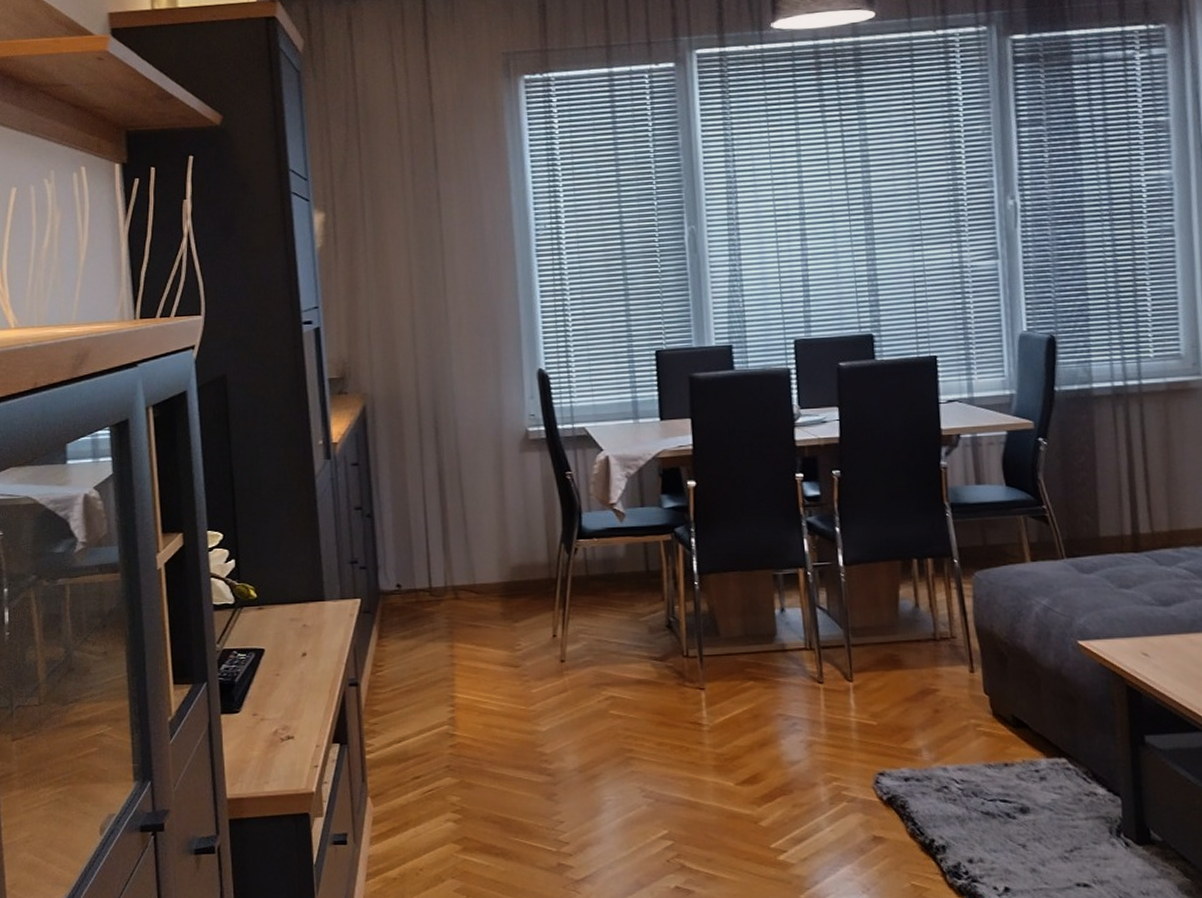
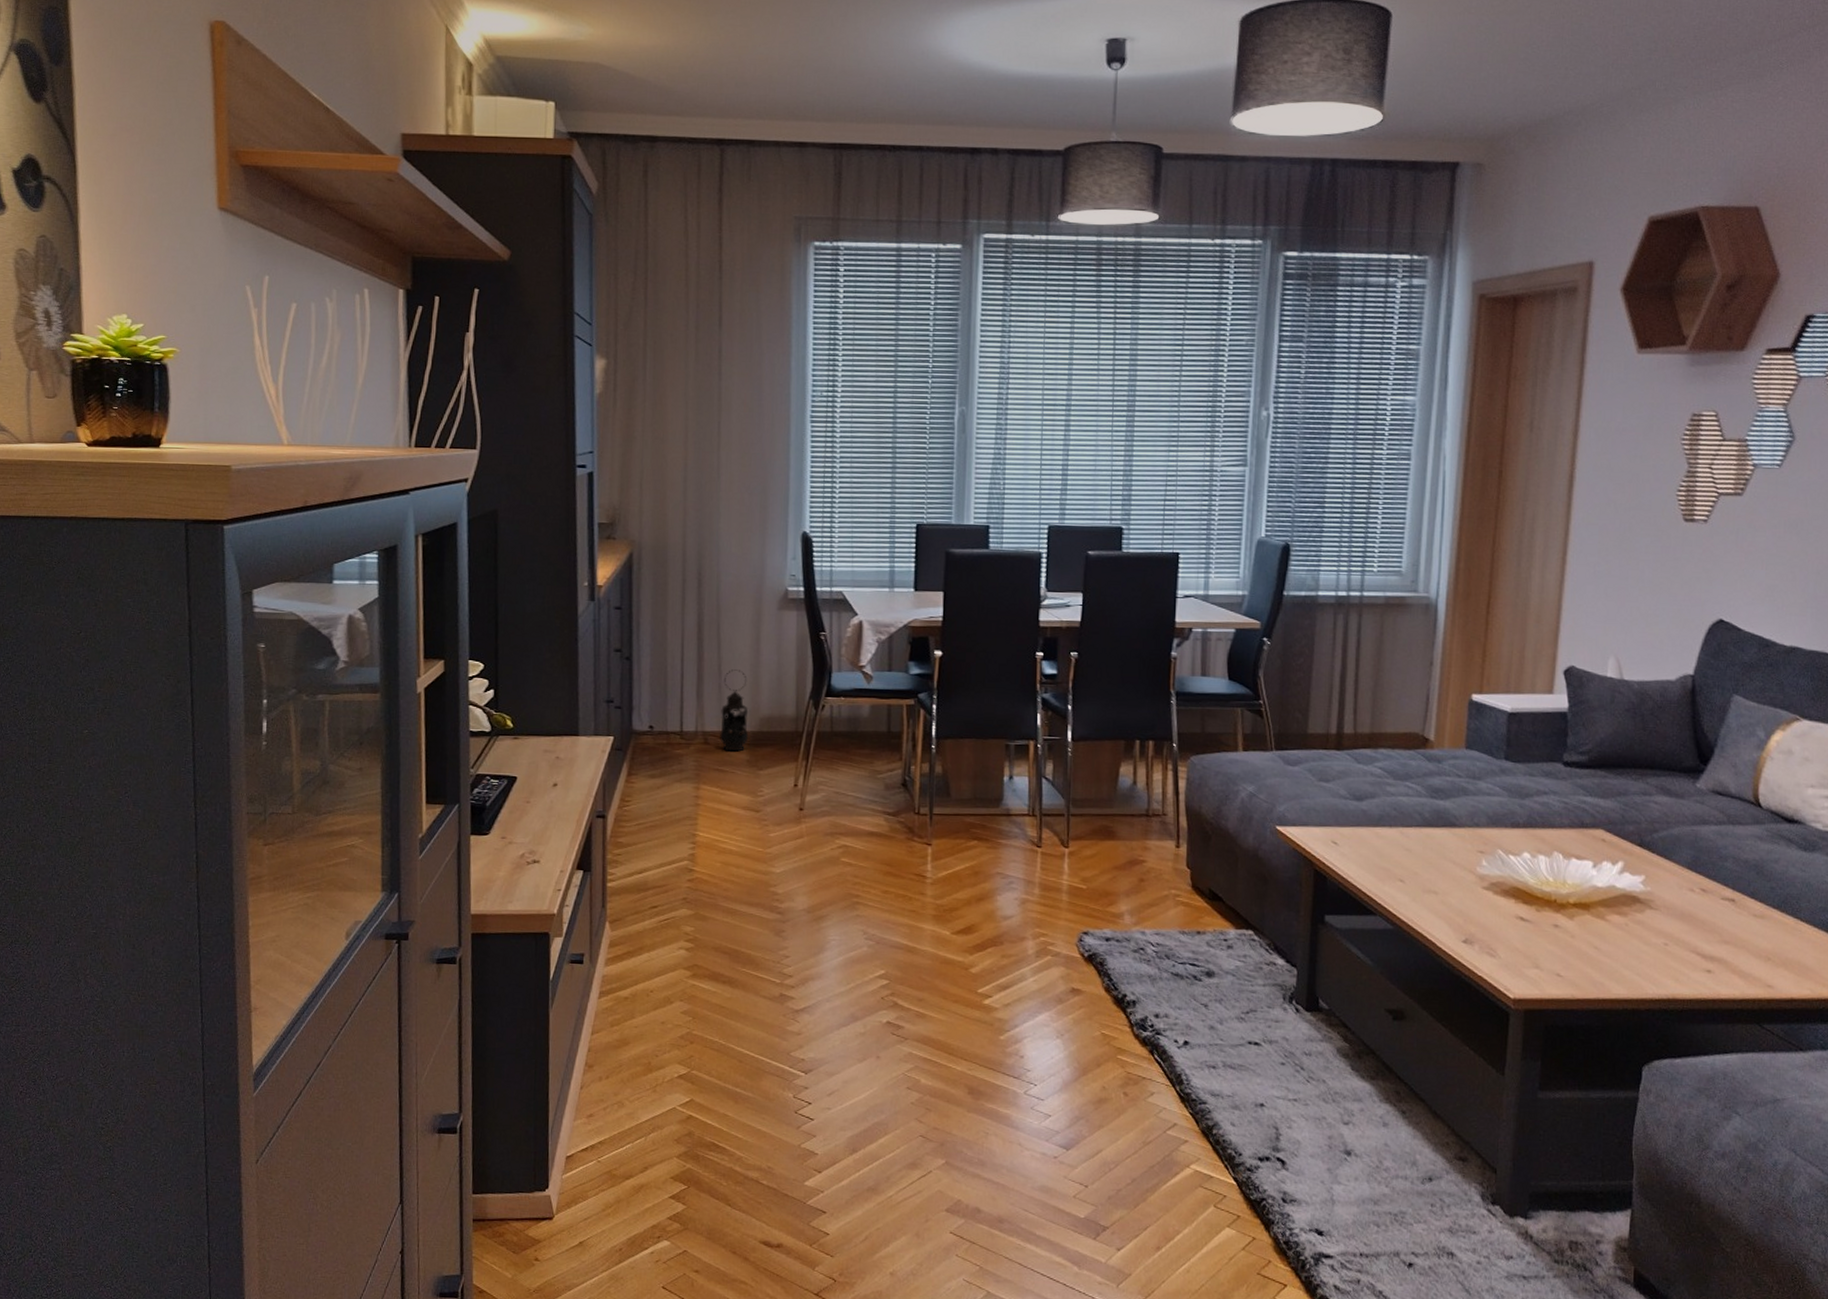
lantern: none [469,518,501,605] -> present [720,669,749,752]

